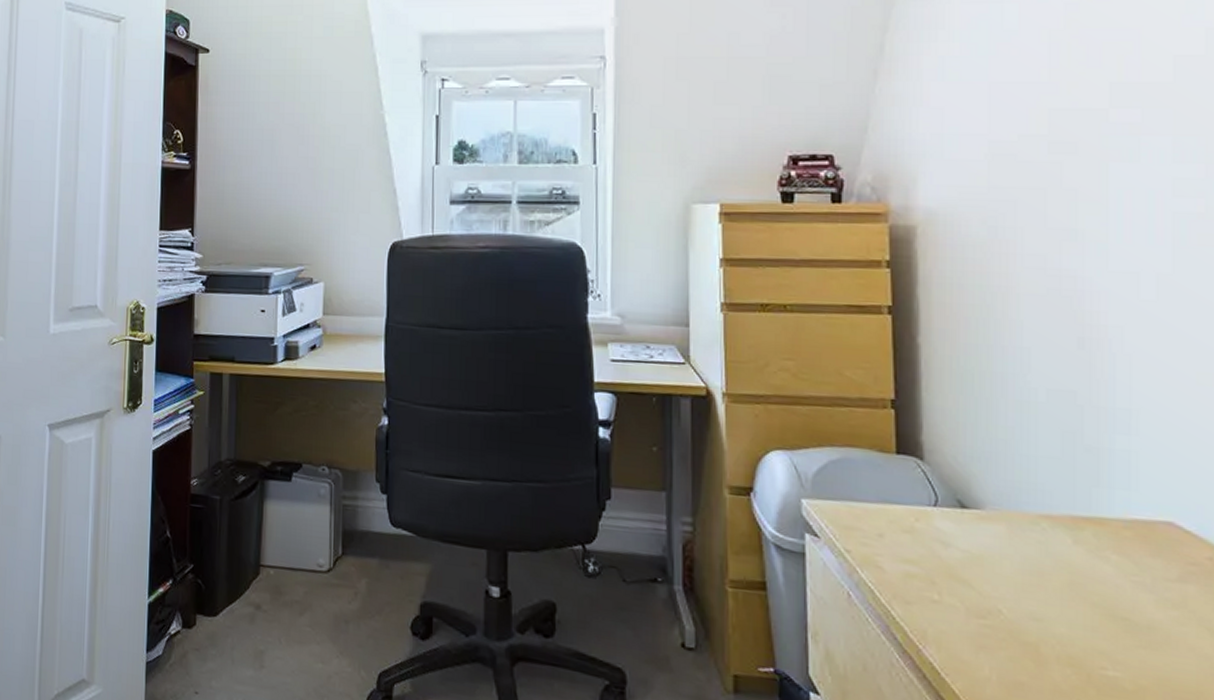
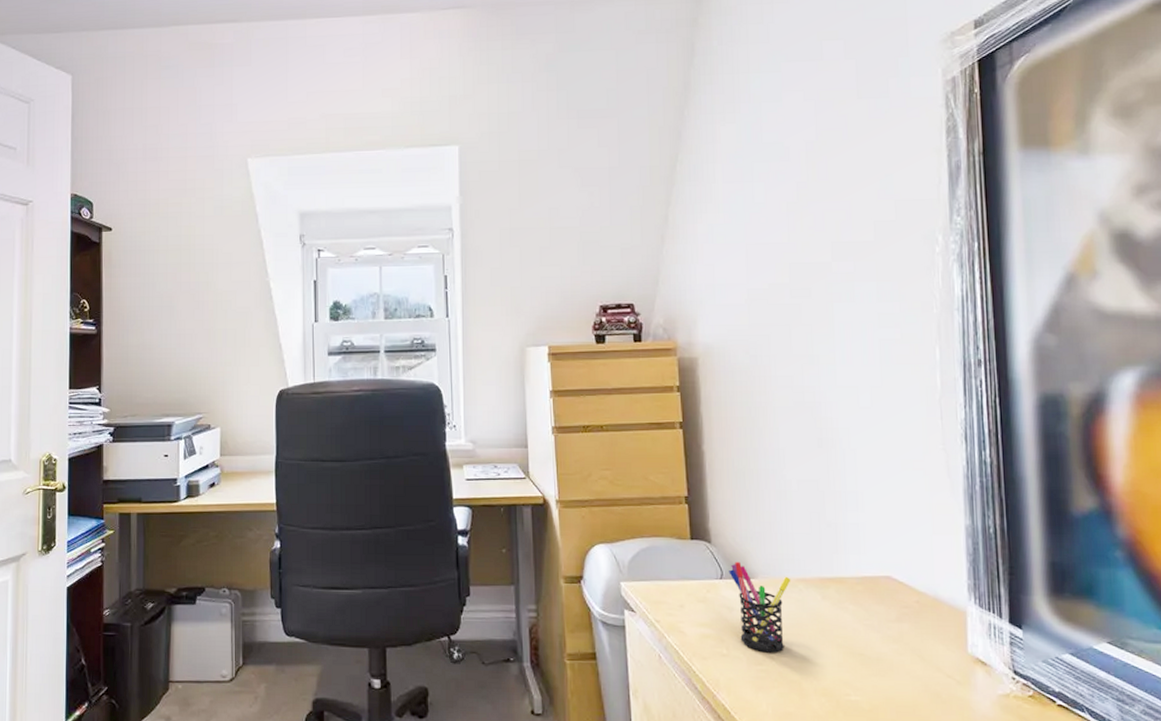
pen holder: none [946,486,1032,606] -> present [729,561,791,653]

